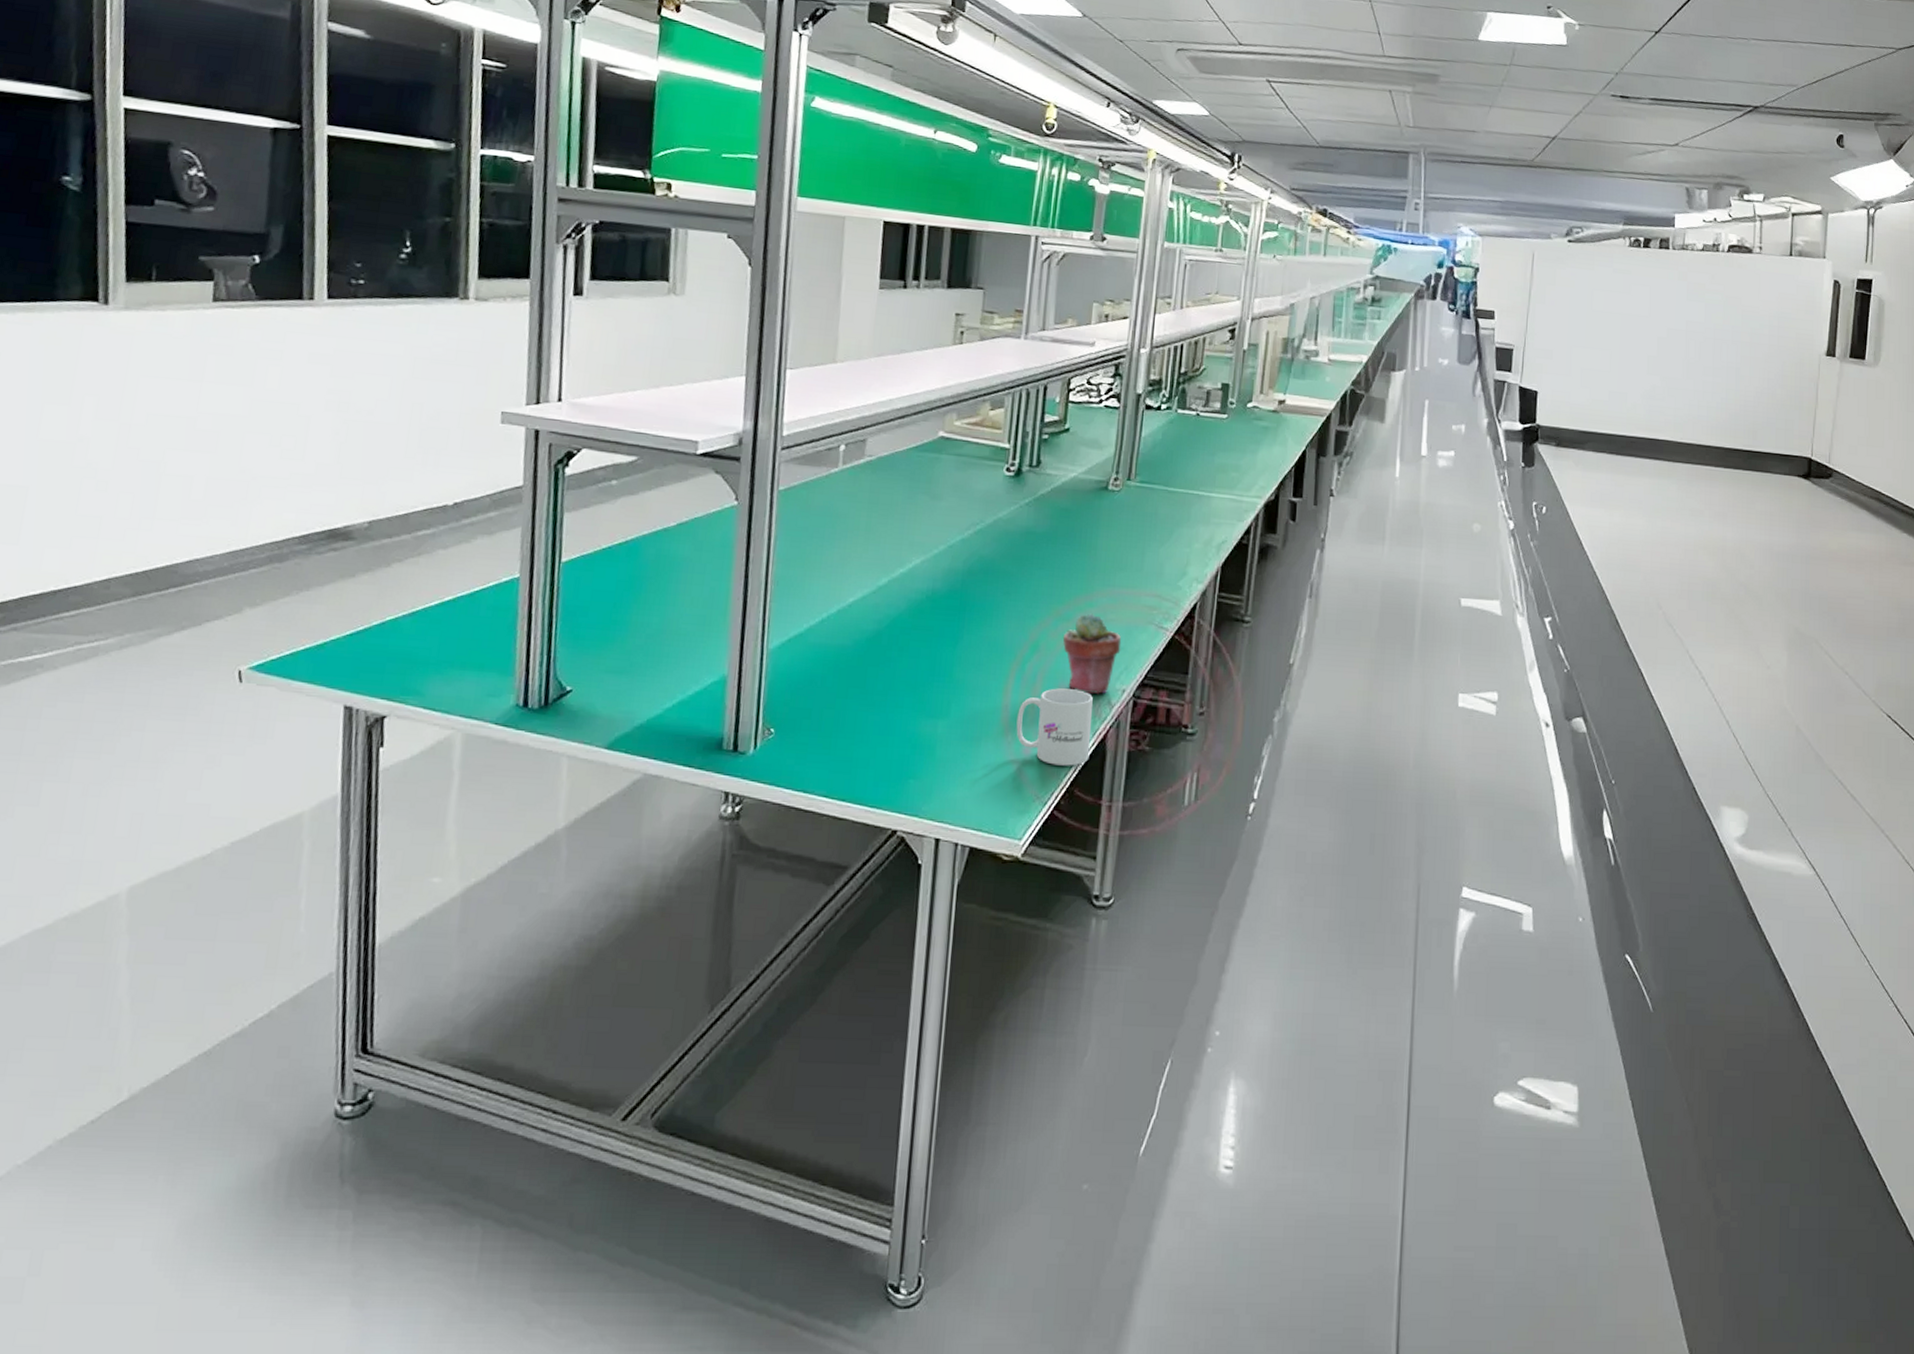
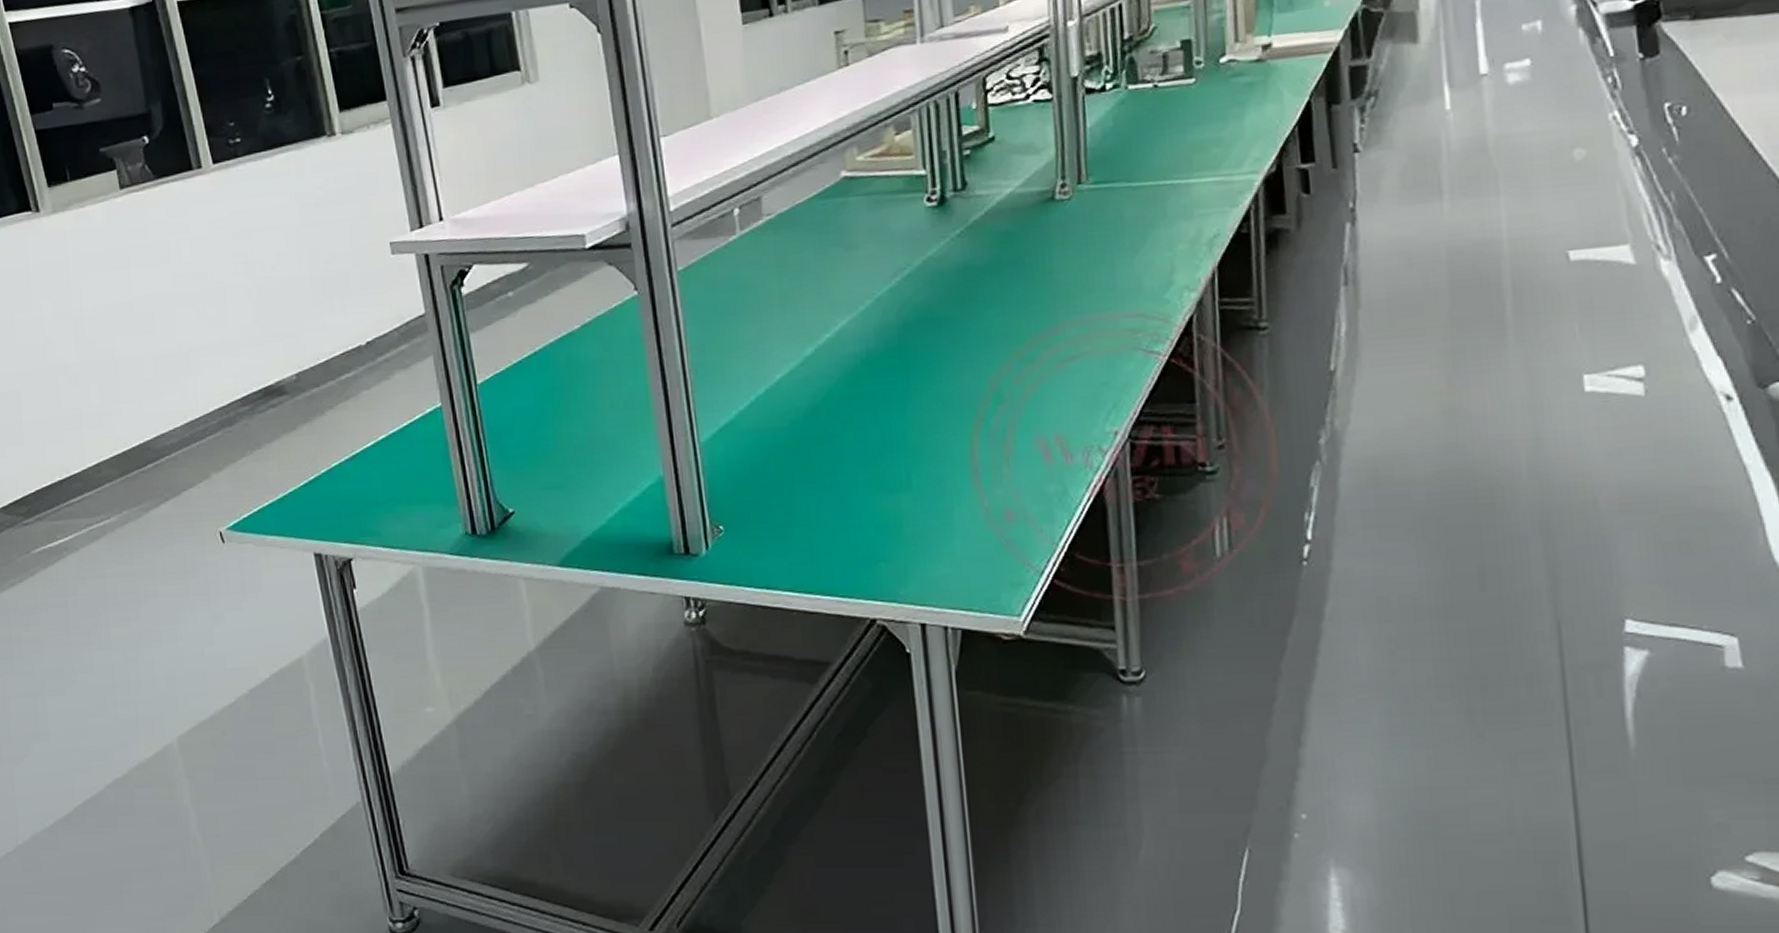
mug: present [1016,688,1093,766] -> none [991,439,1087,529]
potted succulent: present [1062,613,1122,694] -> none [1029,348,1104,442]

